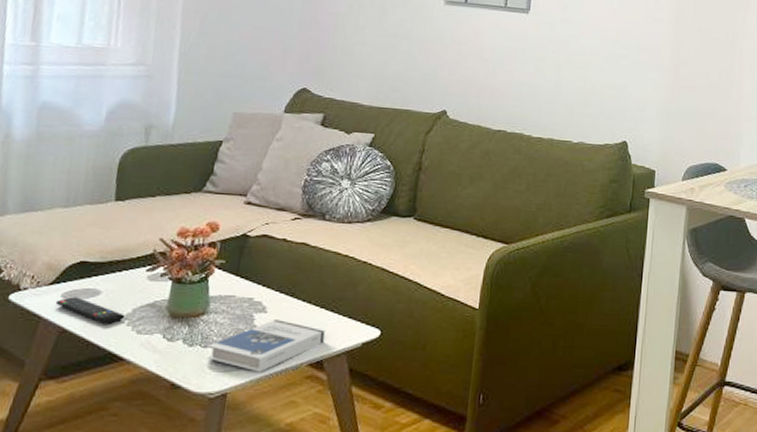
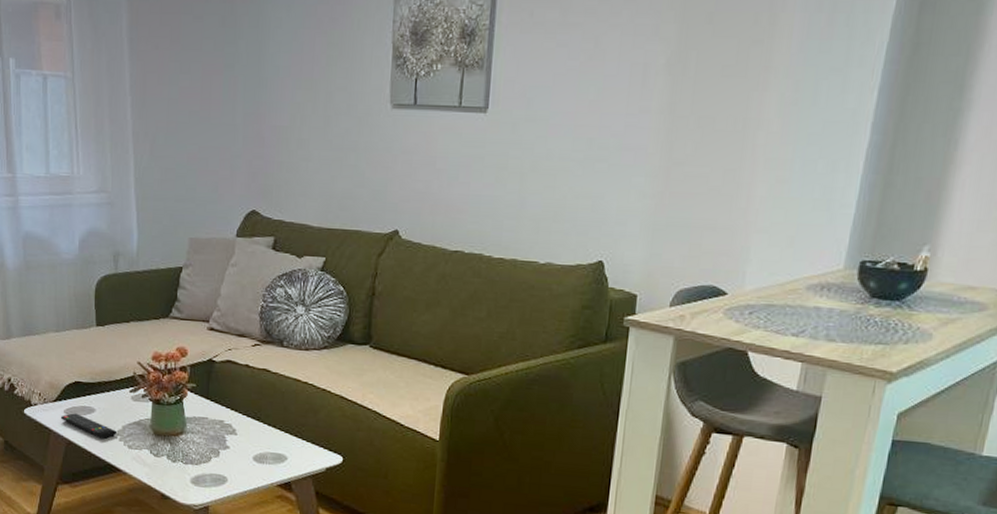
hardback book: present [206,319,325,373] -> none [188,441,291,490]

